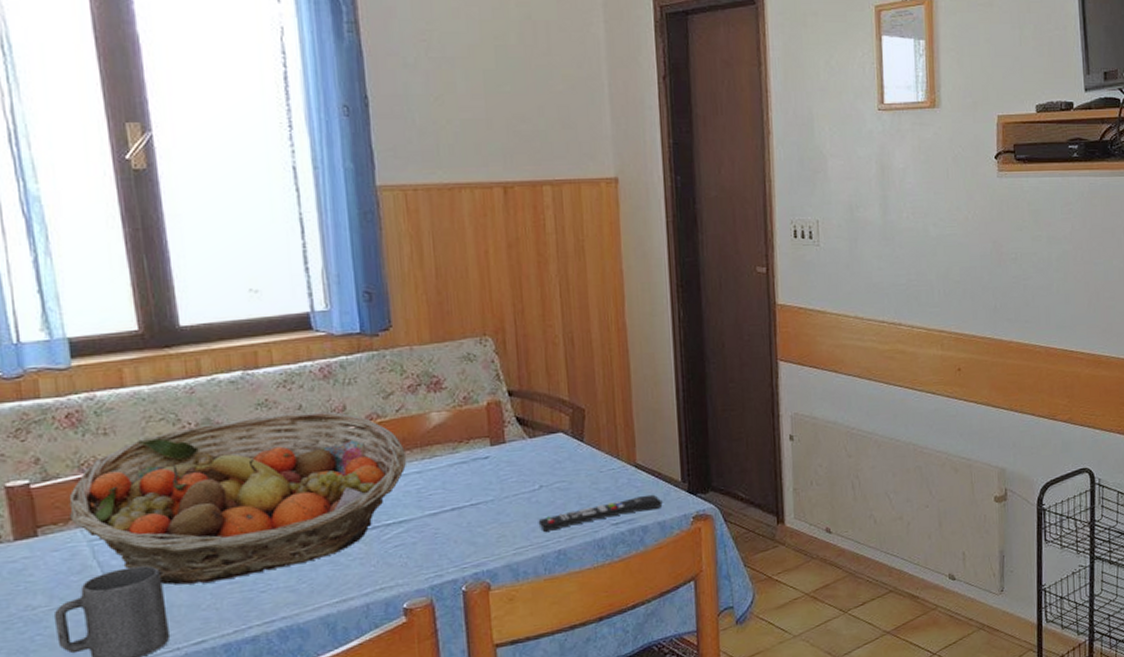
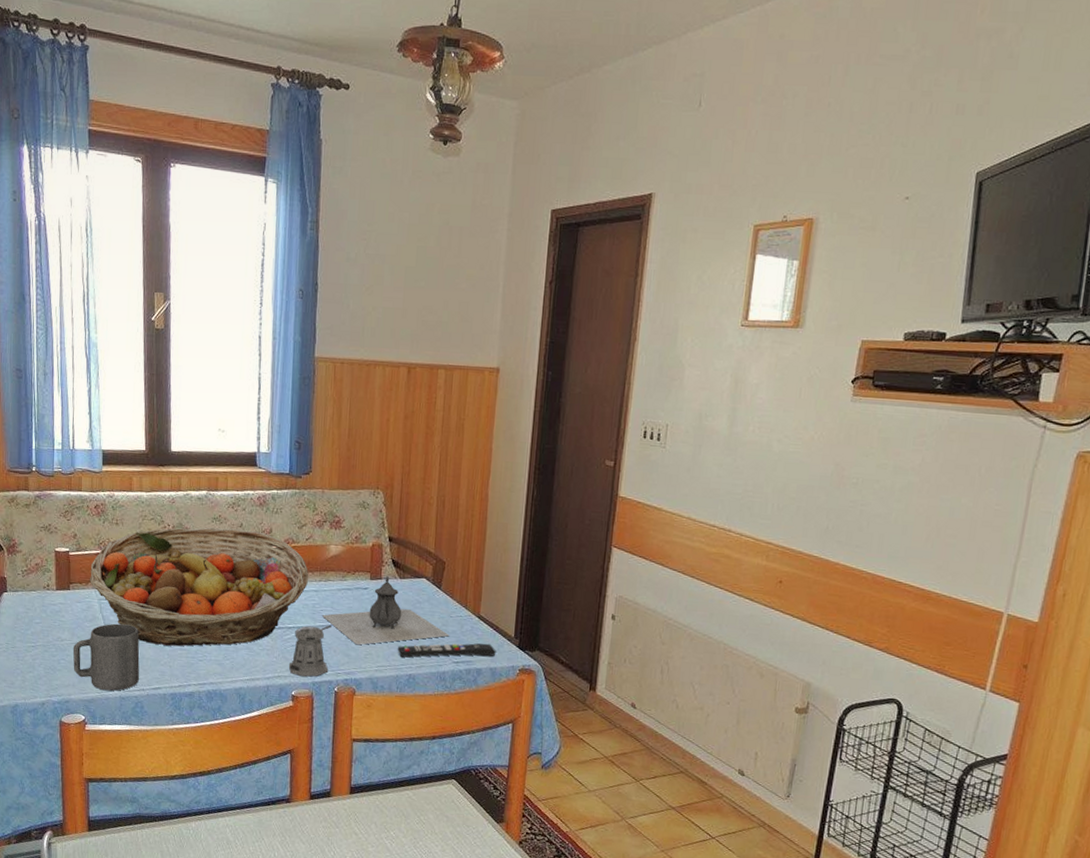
pepper shaker: none [393,510,449,583] -> present [288,624,332,677]
teapot: none [432,437,603,529] -> present [322,575,450,645]

